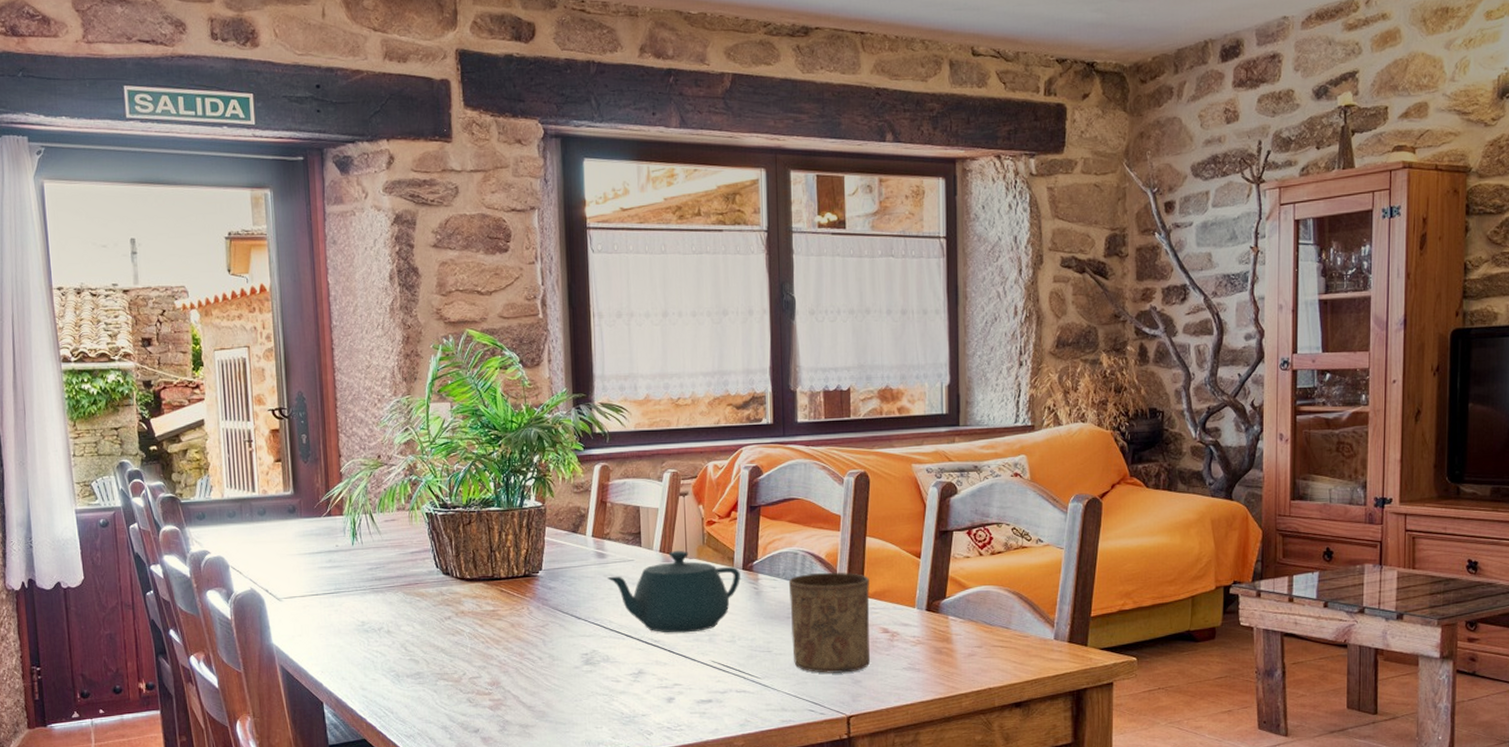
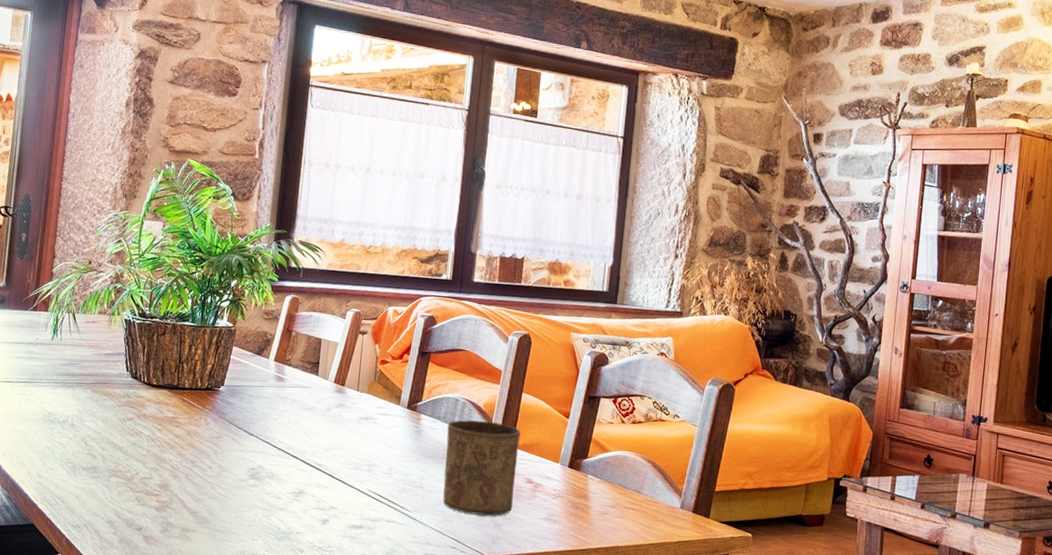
teapot: present [607,551,740,633] -> none [283,383,405,461]

